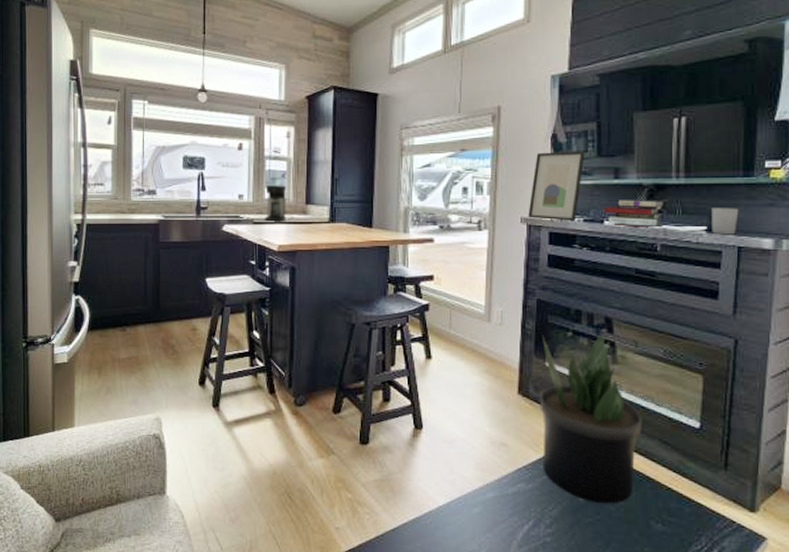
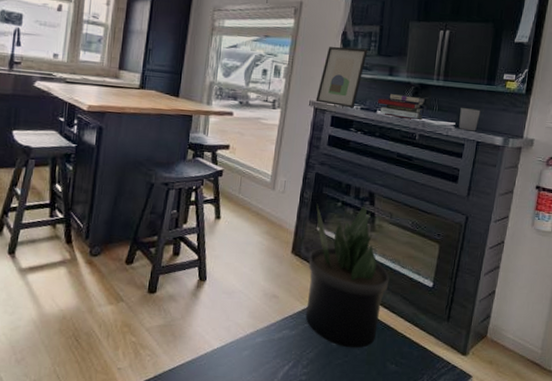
coffee maker: present [264,185,286,222] -> none [77,48,101,84]

